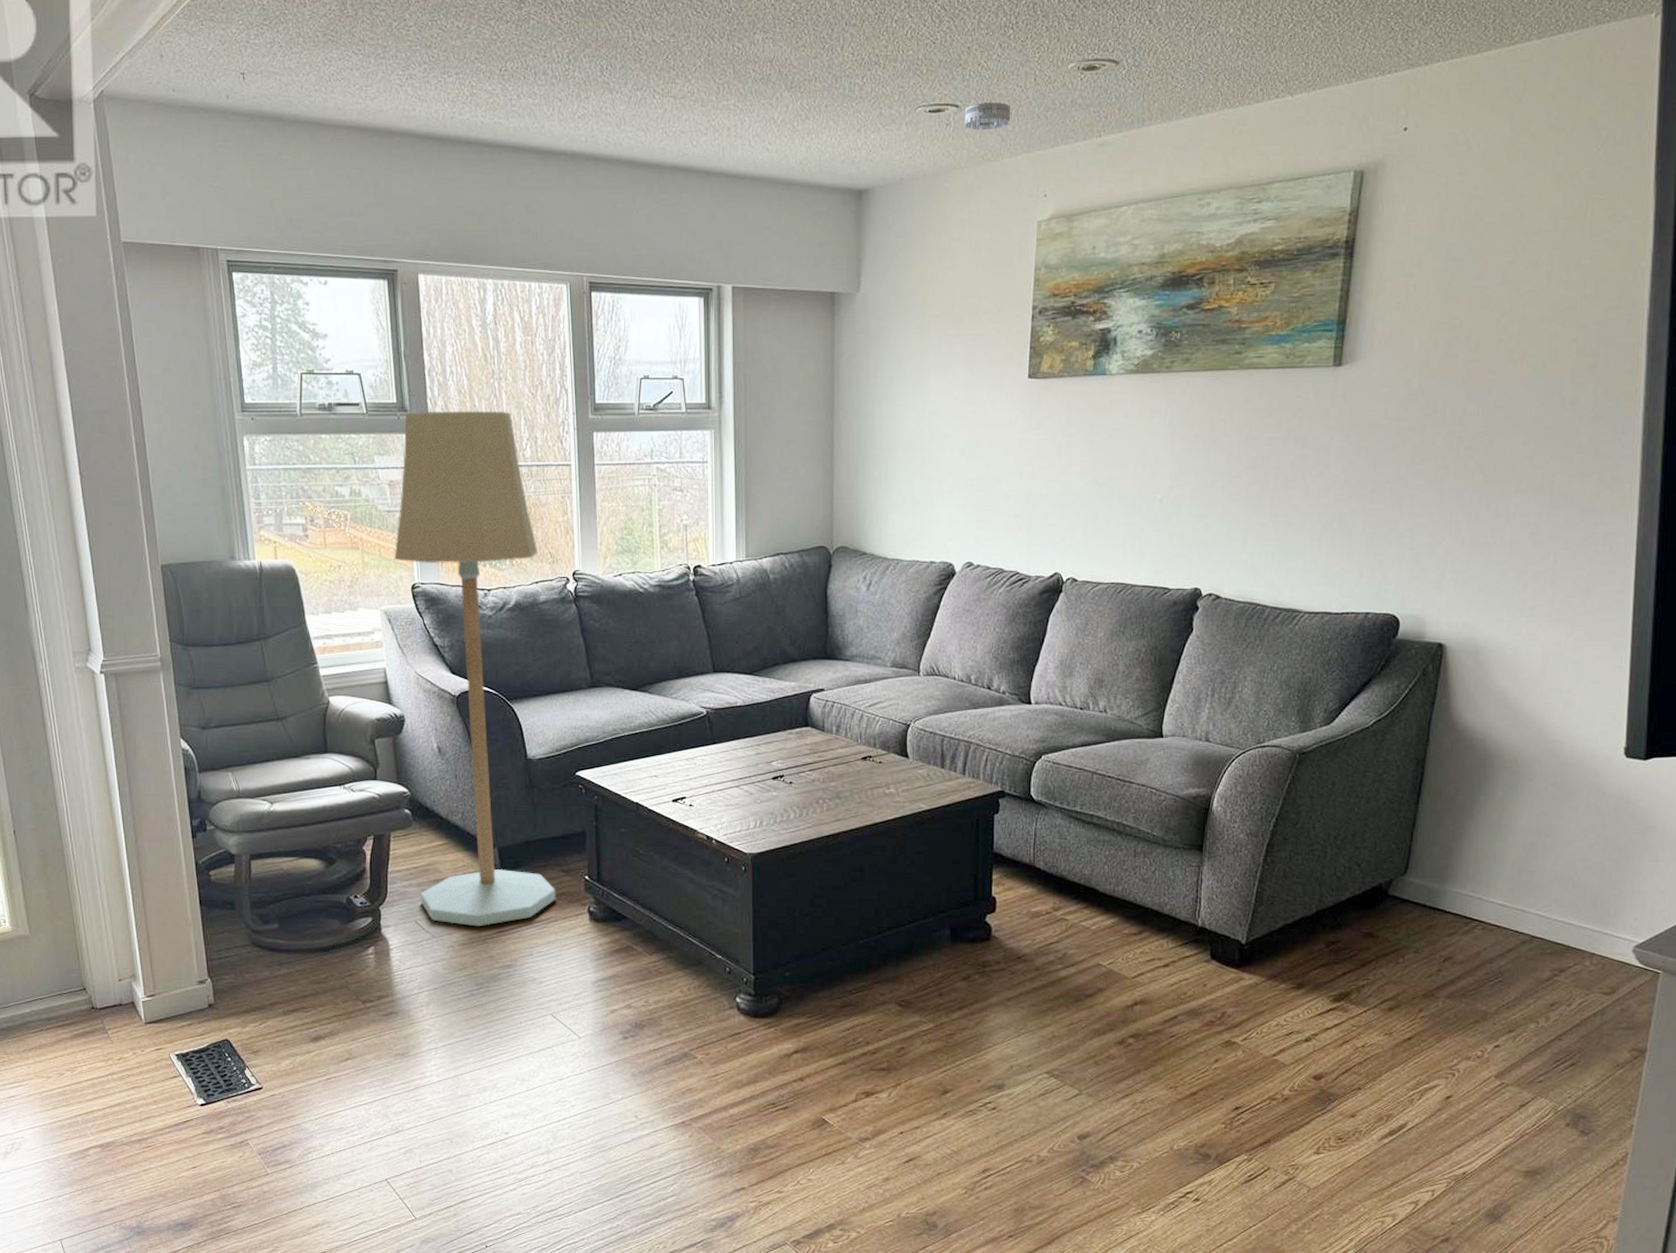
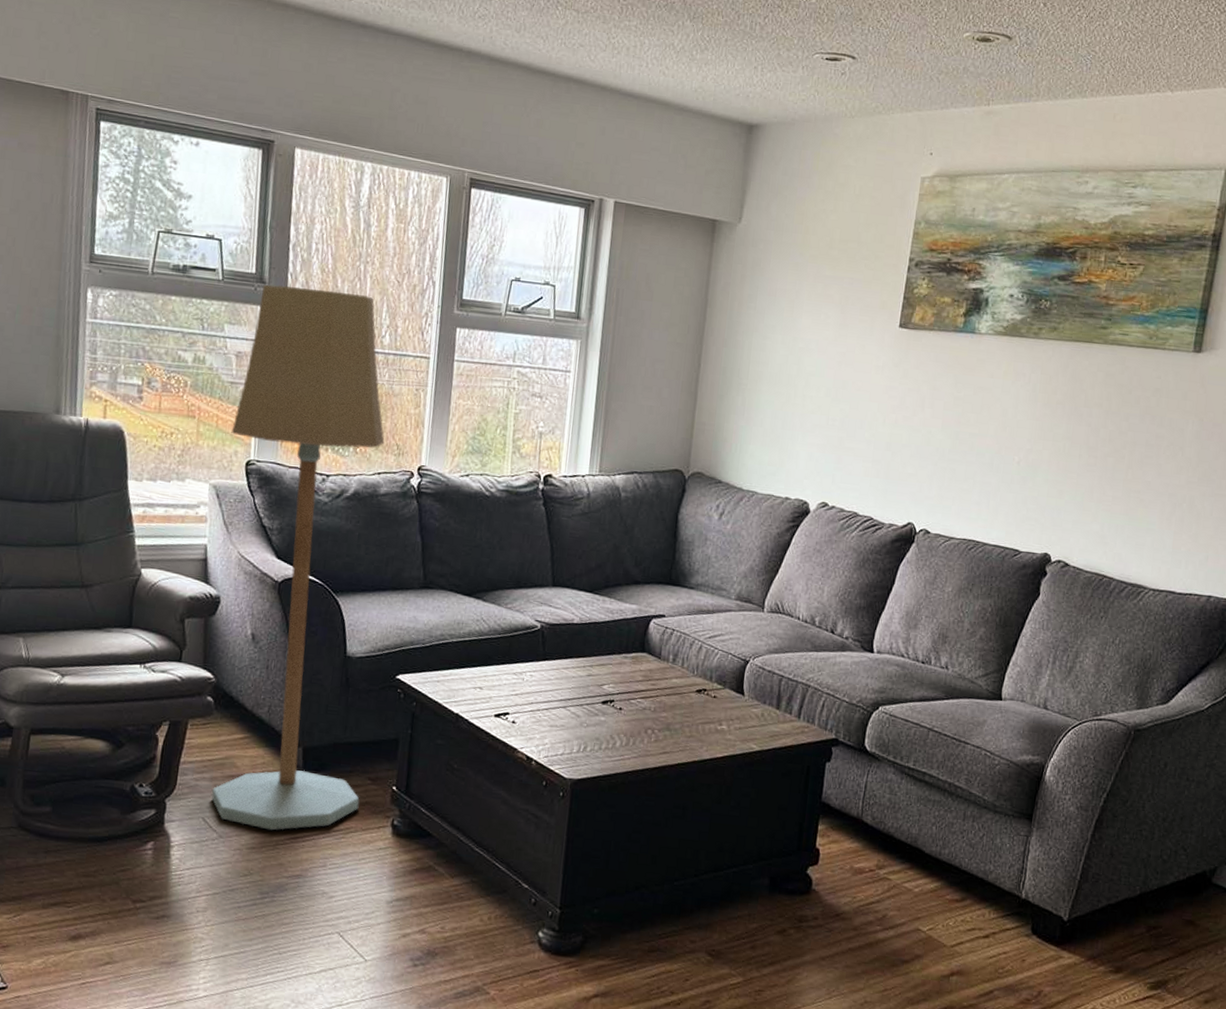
smoke detector: present [964,101,1011,131] -> none [859,57,906,85]

